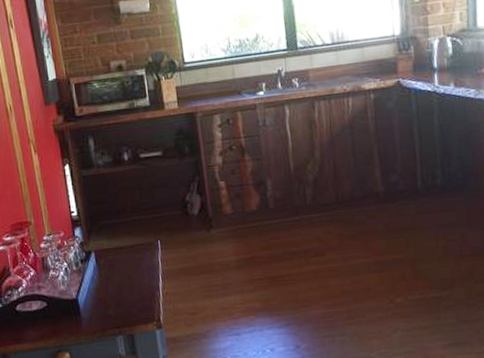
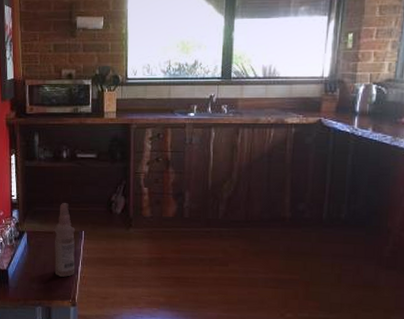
bottle: none [125,210,156,297] -> present [54,202,75,277]

